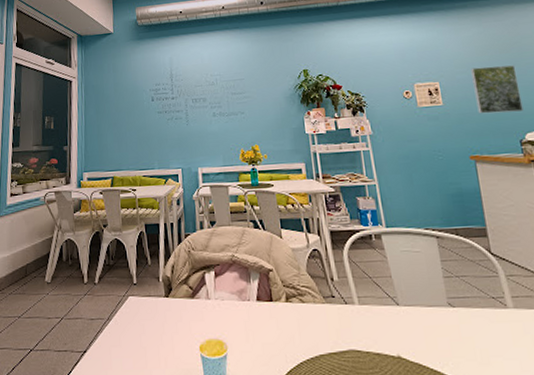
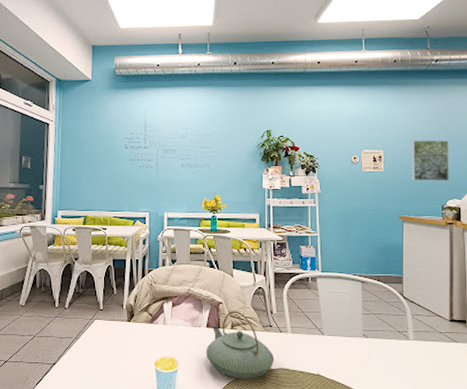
teapot: none [258,279,343,366] -> present [206,311,275,379]

